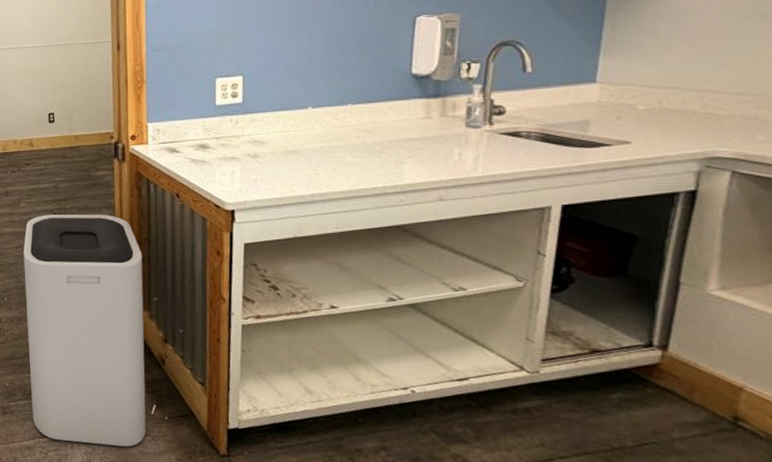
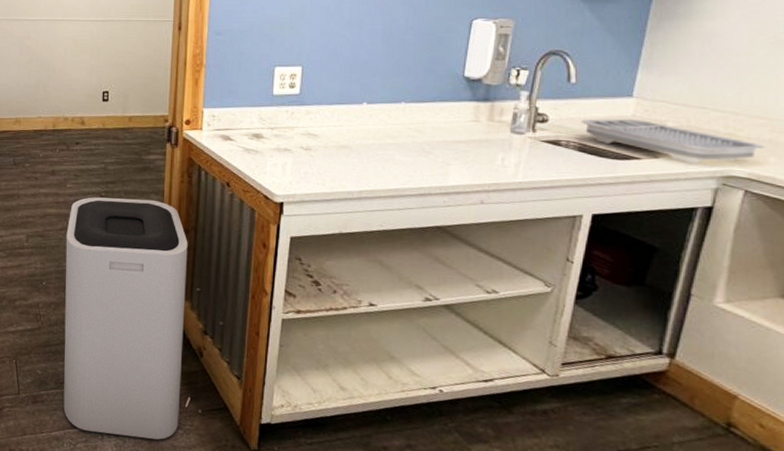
dish rack: none [541,104,751,147] -> present [581,118,765,164]

